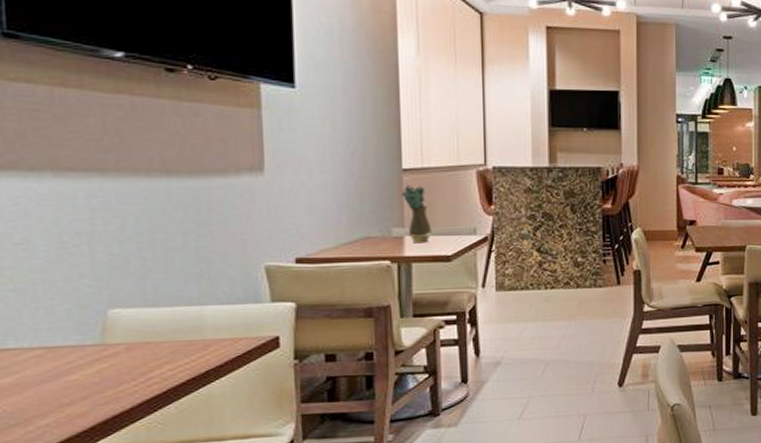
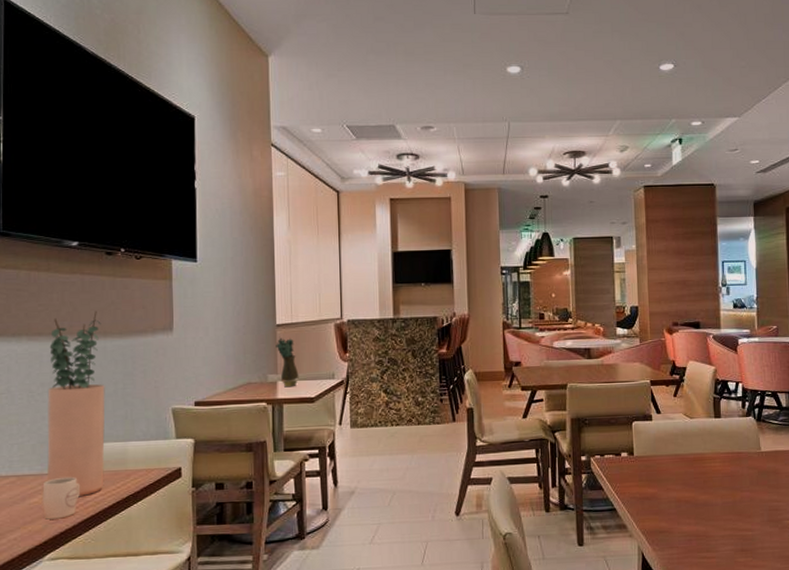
mug: none [84,348,139,401] -> present [42,476,80,520]
vase: none [86,142,174,372] -> present [47,310,105,496]

